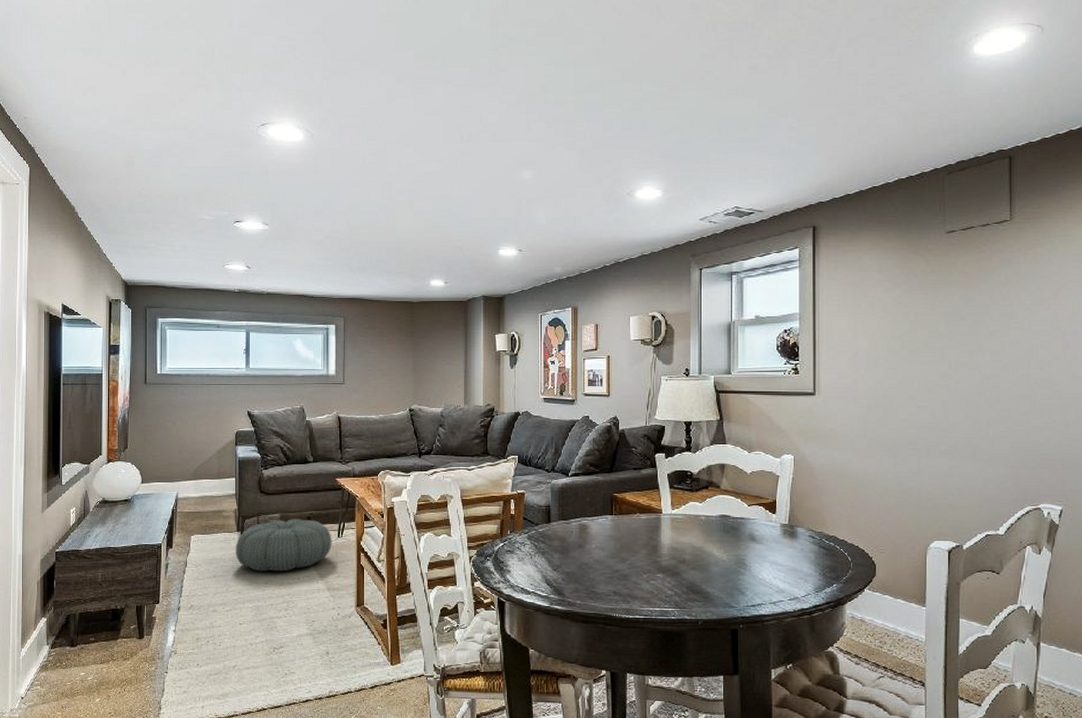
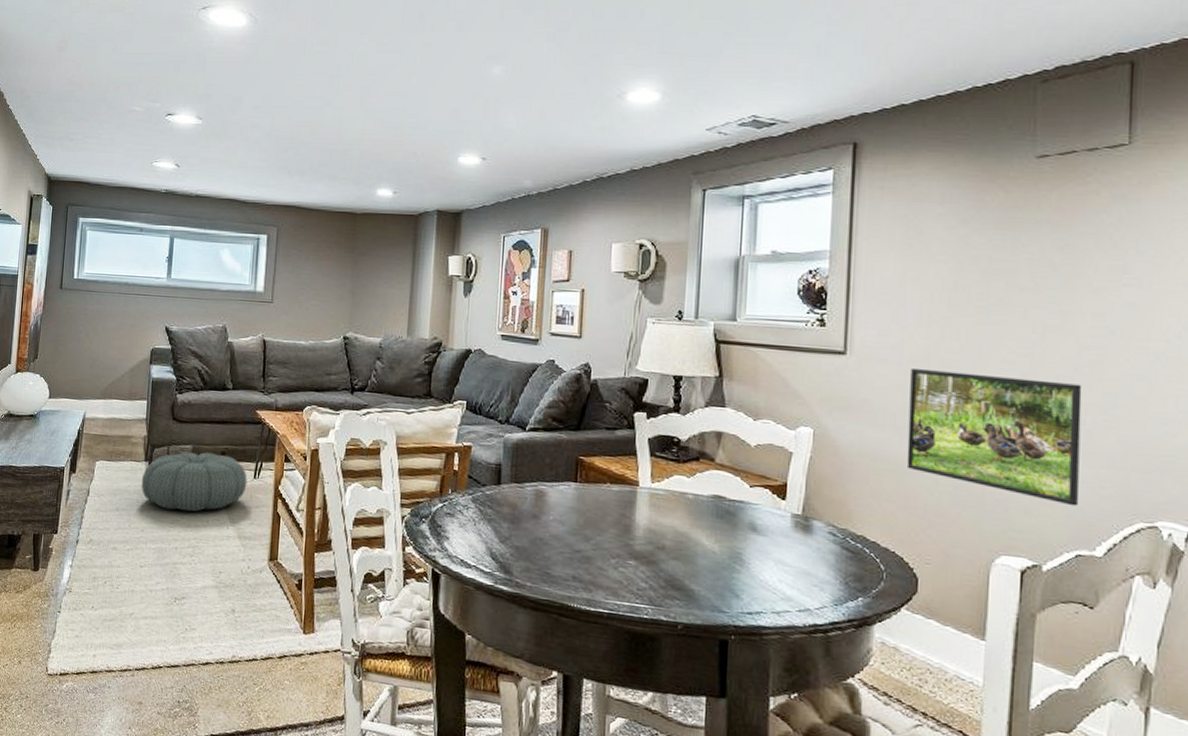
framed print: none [863,401,987,498] -> present [906,367,1082,507]

